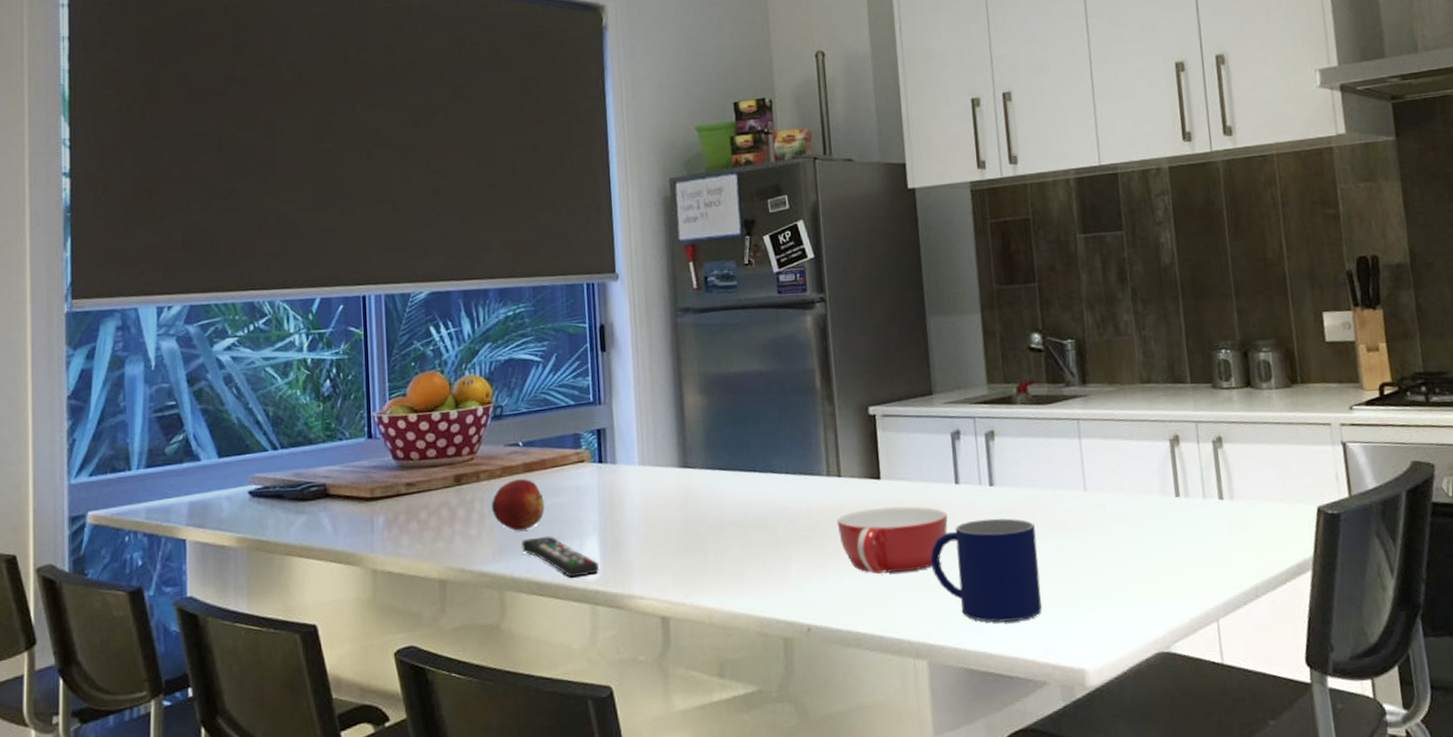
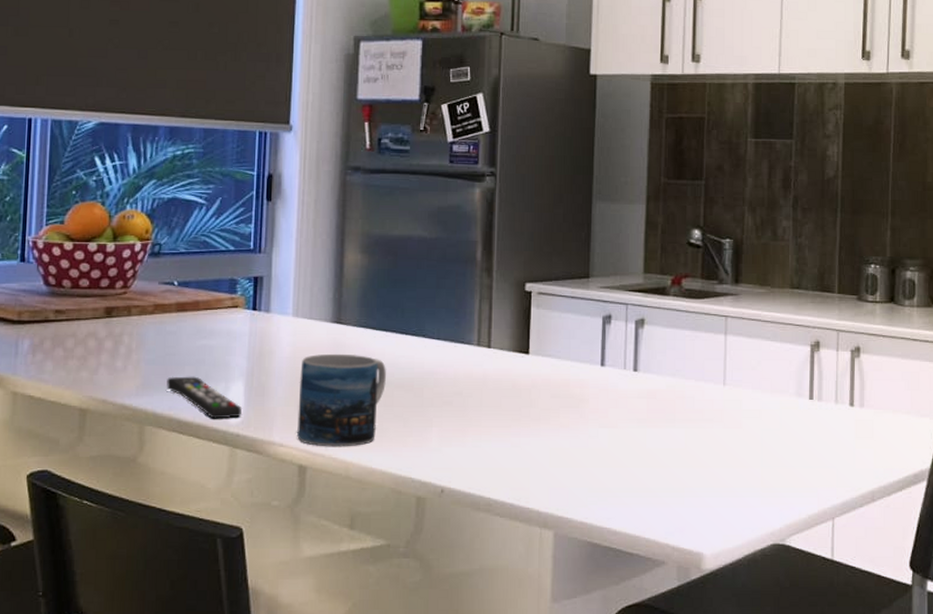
apple: present [491,478,545,531] -> none [139,317,194,368]
mug: none [652,497,740,596] -> present [297,353,386,447]
bowl: present [836,506,948,575] -> none [481,382,589,445]
mug: present [930,518,1042,622] -> none [568,402,672,501]

